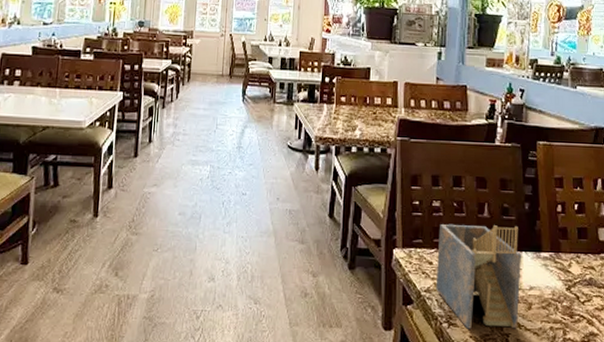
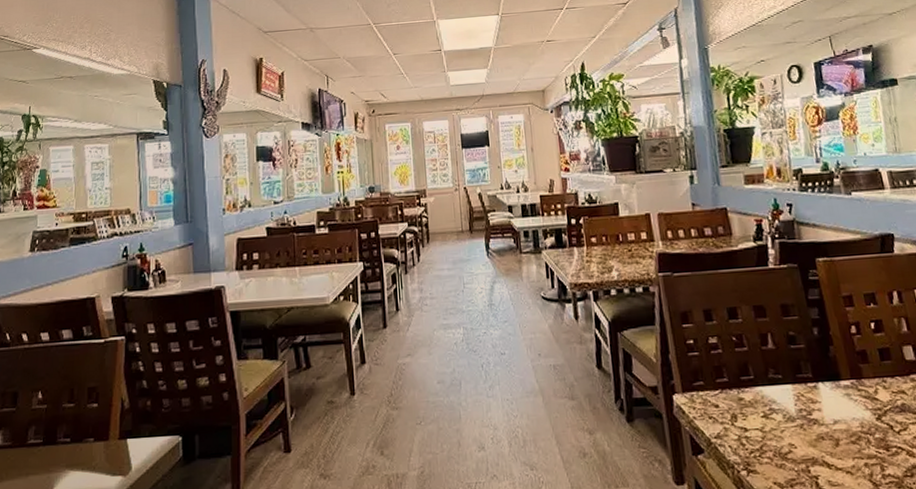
napkin holder: present [436,224,521,329] -> none [720,355,827,475]

